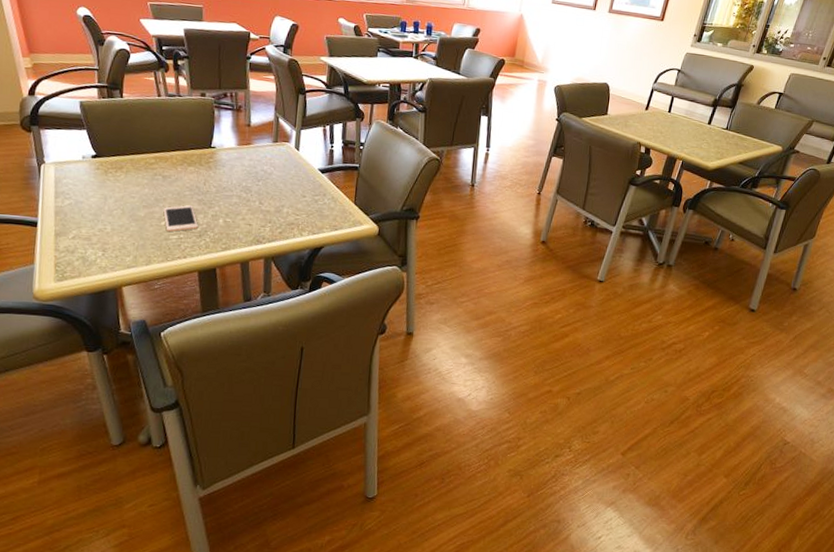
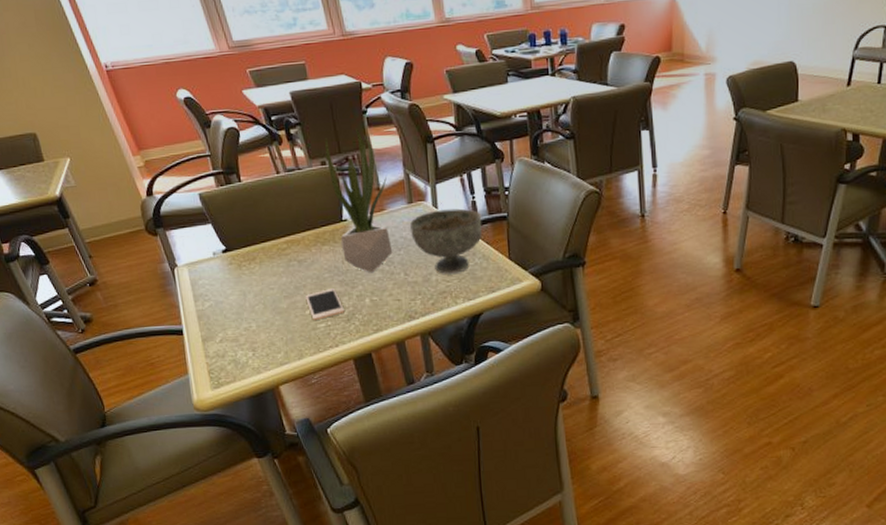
potted plant: none [204,70,258,197] -> present [323,128,393,273]
bowl: none [271,152,337,209] -> present [409,208,482,274]

